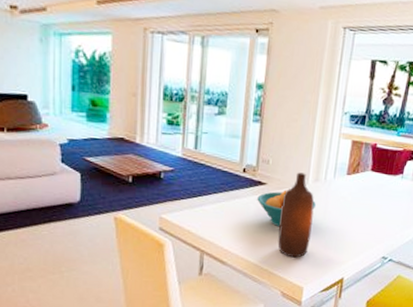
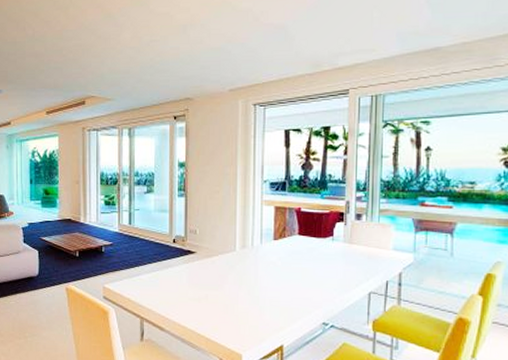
fruit bowl: present [257,190,317,227] -> none [188,257,247,294]
bottle: present [277,172,315,258] -> none [212,240,244,324]

